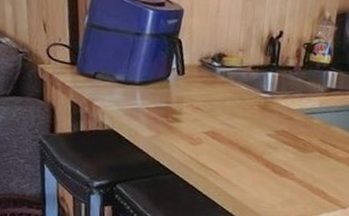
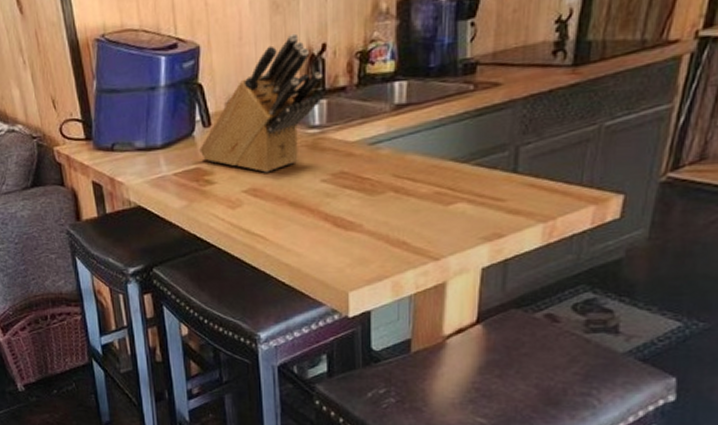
knife block: none [172,18,277,121] -> present [199,33,322,173]

